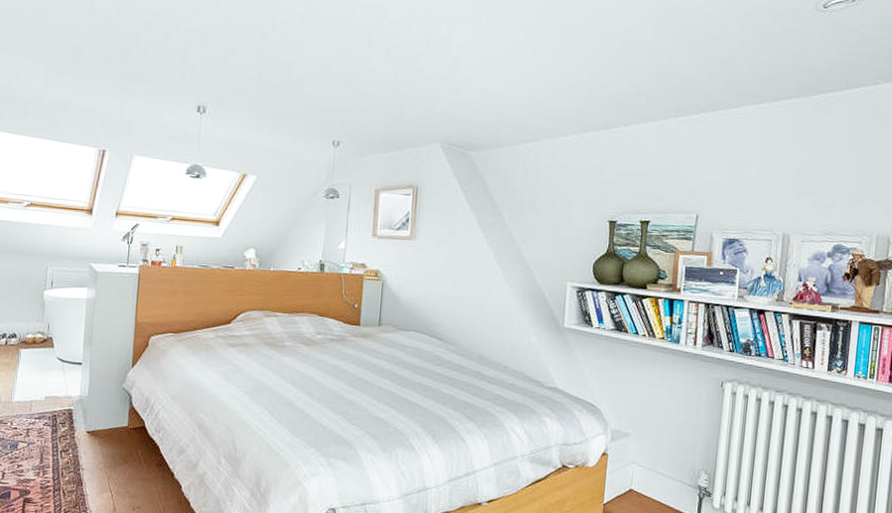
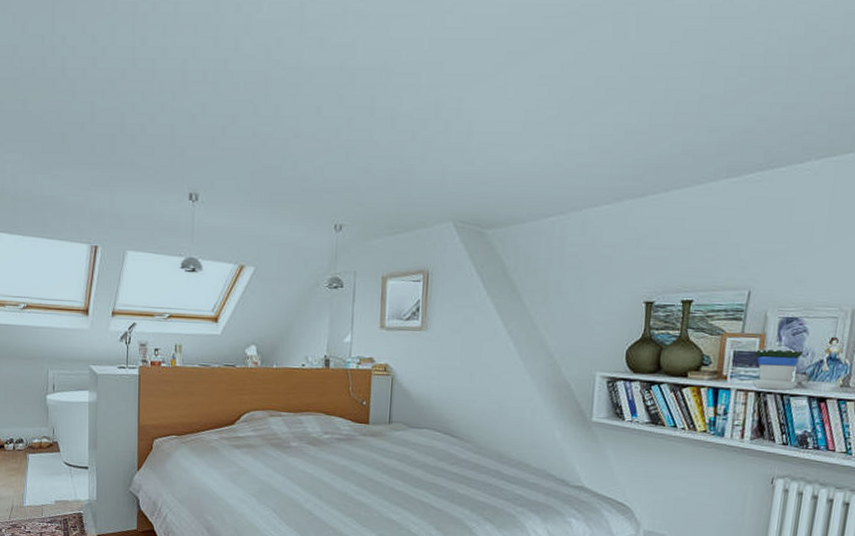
flowerpot: none [703,265,744,303] -> present [753,348,803,391]

